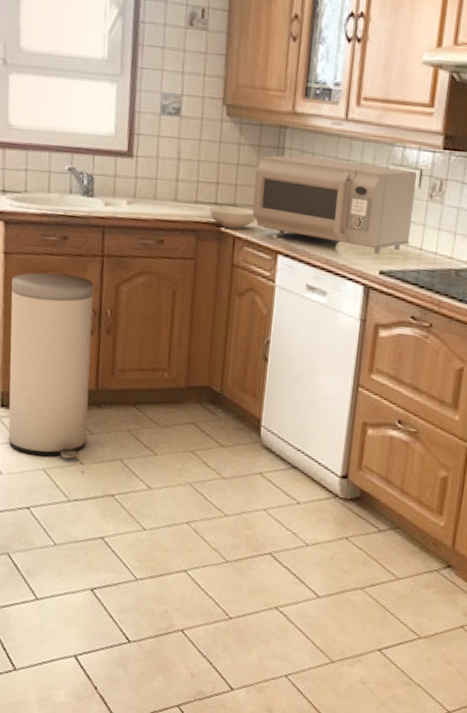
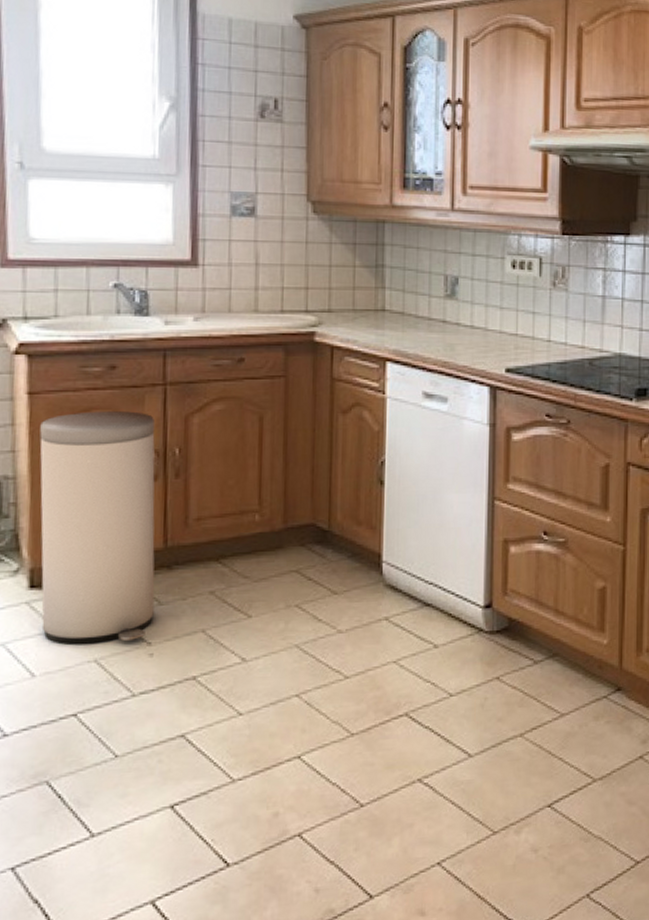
bowl: present [209,206,256,229] -> none [299,314,357,338]
microwave: present [252,155,417,254] -> none [351,251,536,350]

